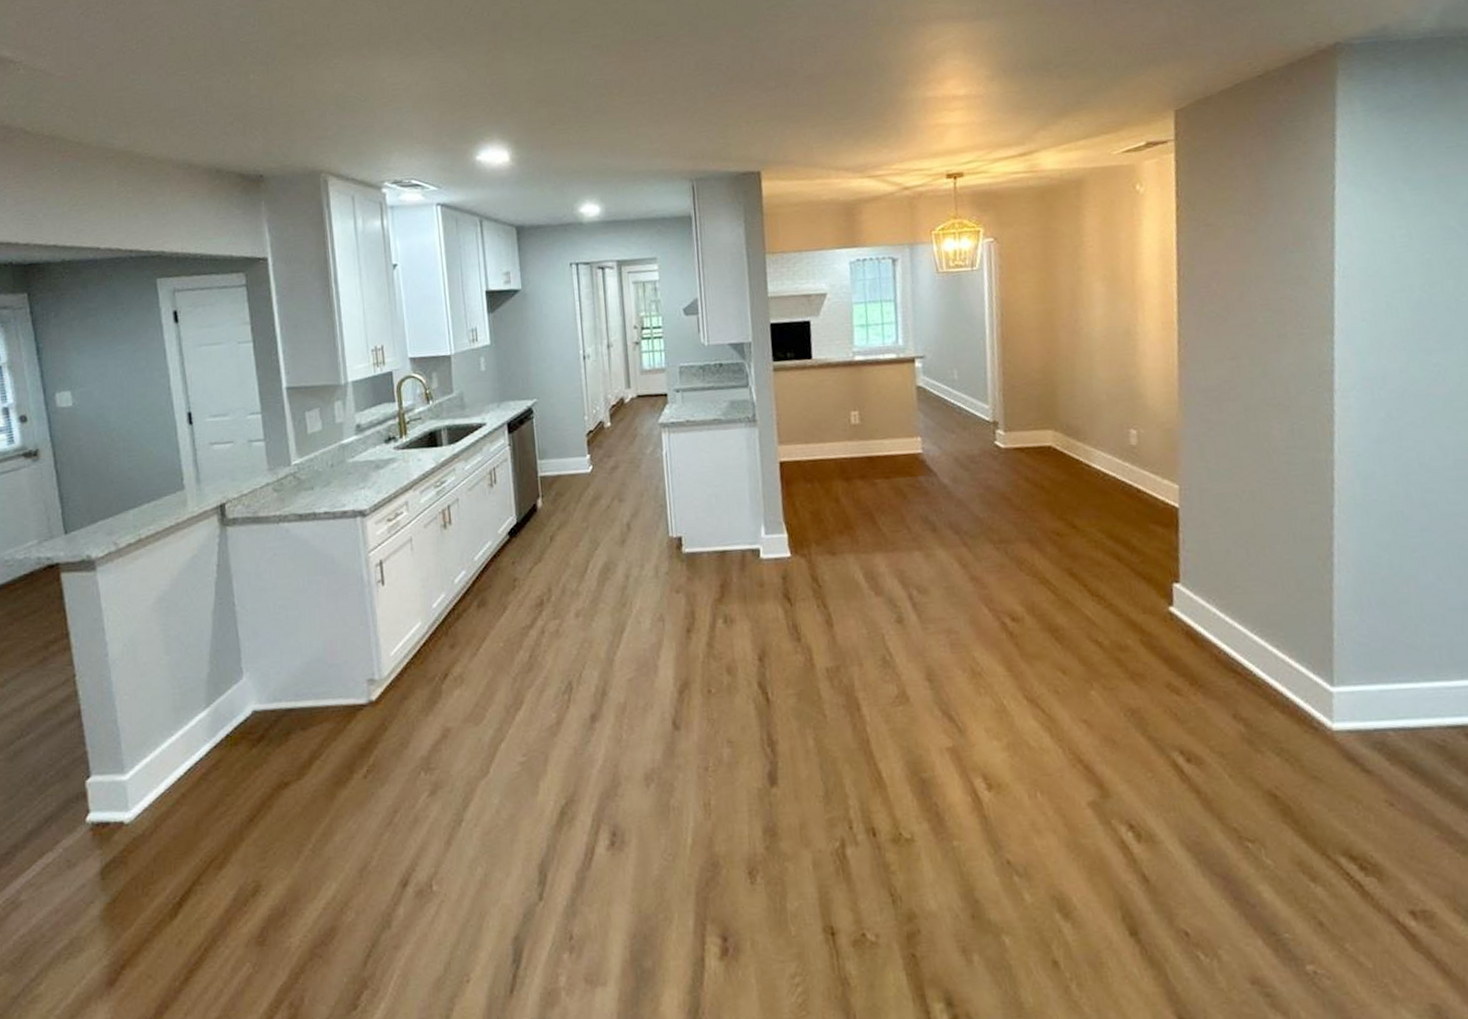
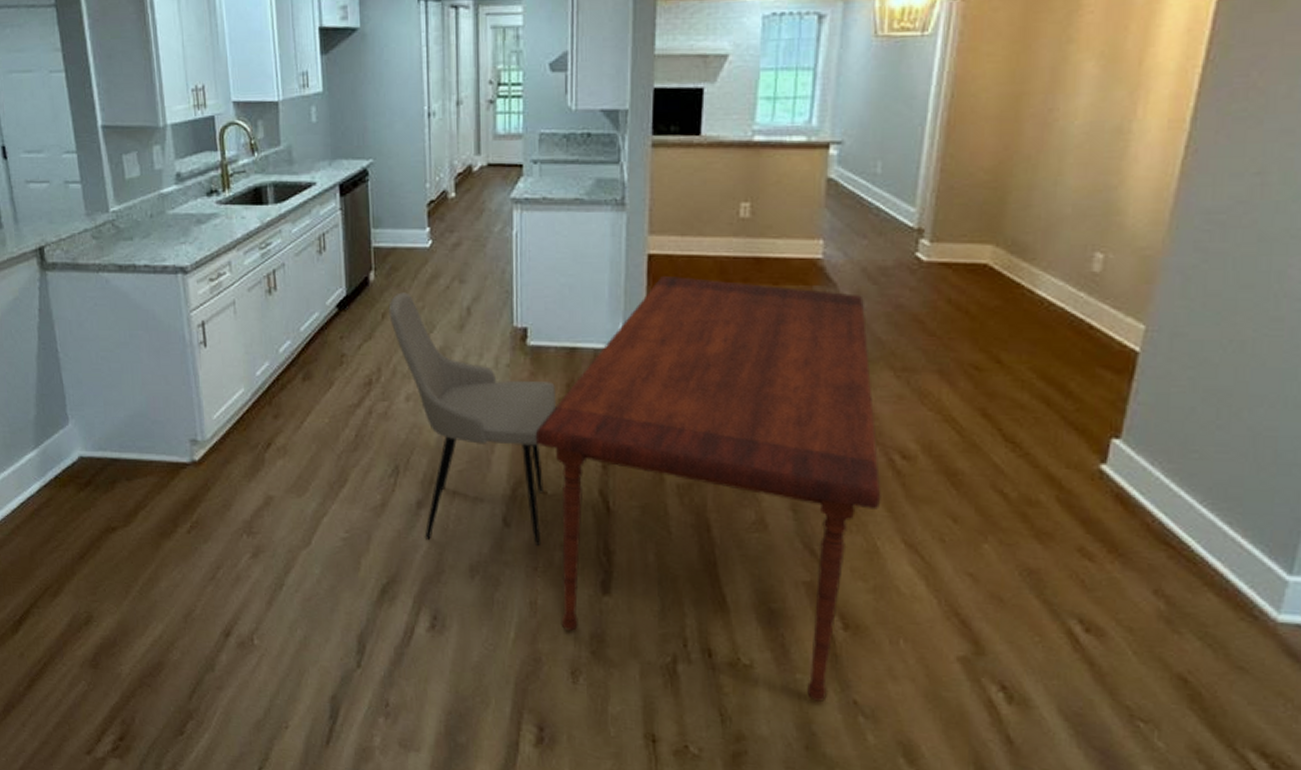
dining chair: none [556,515,712,753] -> present [388,292,555,547]
dining table: none [696,478,1001,867] -> present [535,275,881,702]

